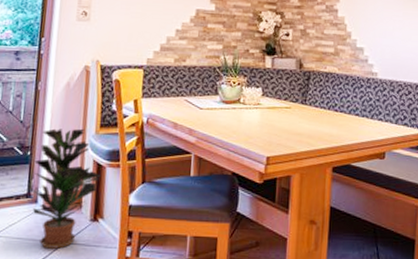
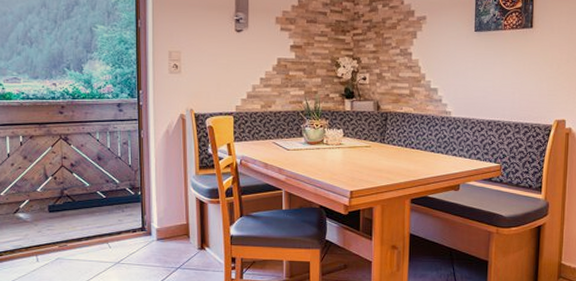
potted plant: present [30,128,102,249] -> none [144,170,205,273]

